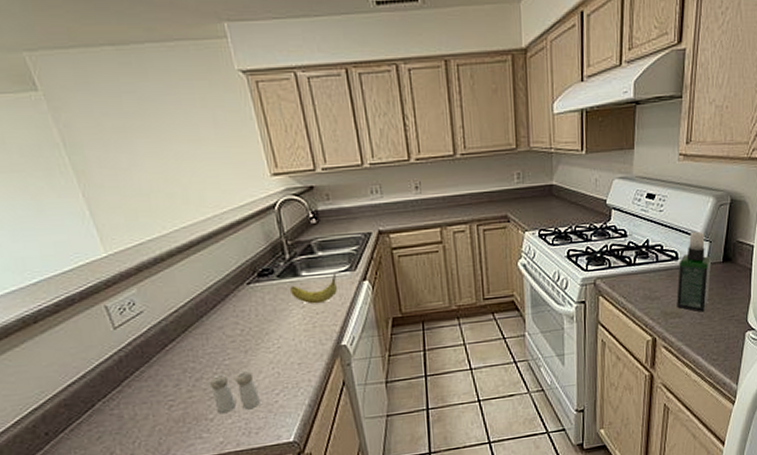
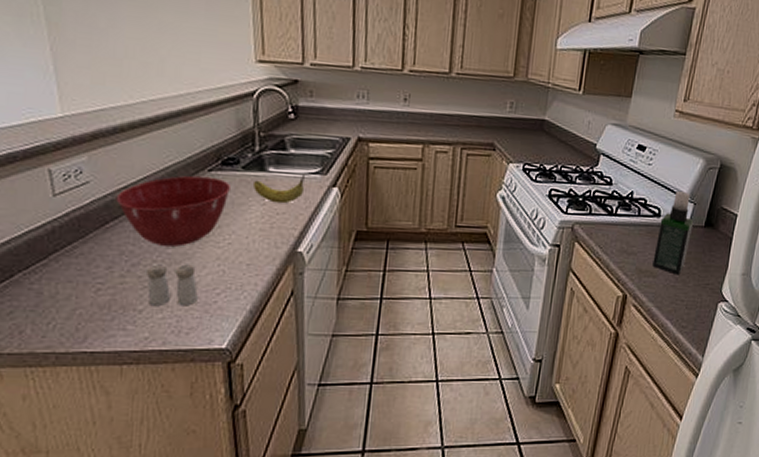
mixing bowl: none [169,289,270,359] -> present [115,175,230,247]

